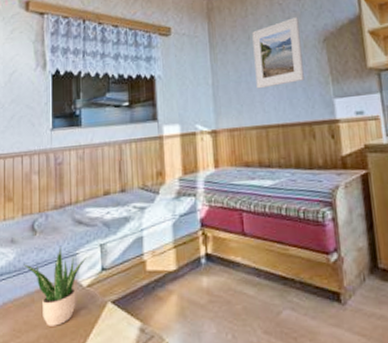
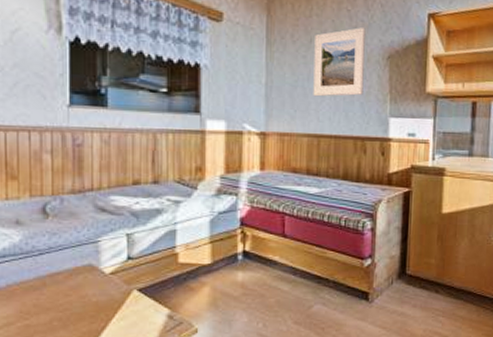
potted plant: present [24,247,87,327] -> none [32,233,111,310]

